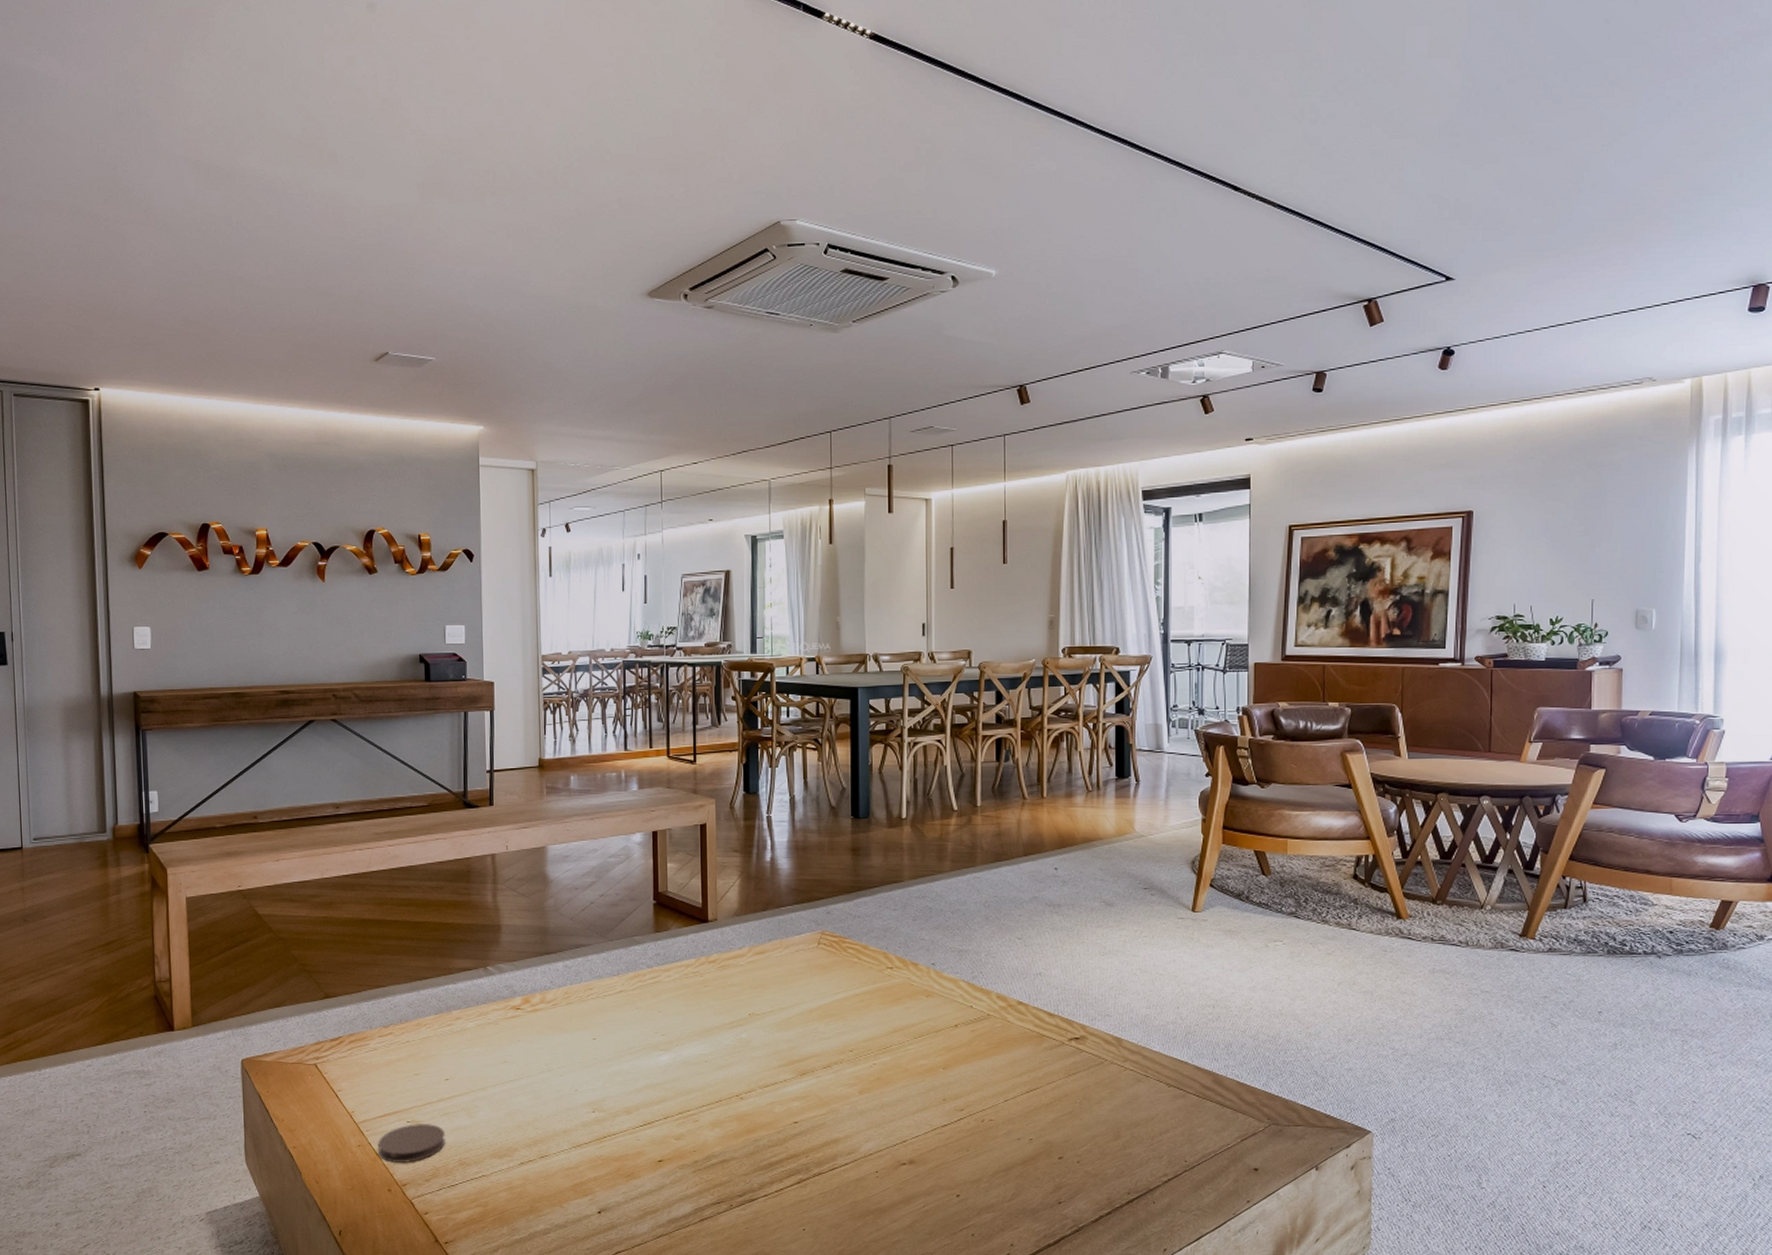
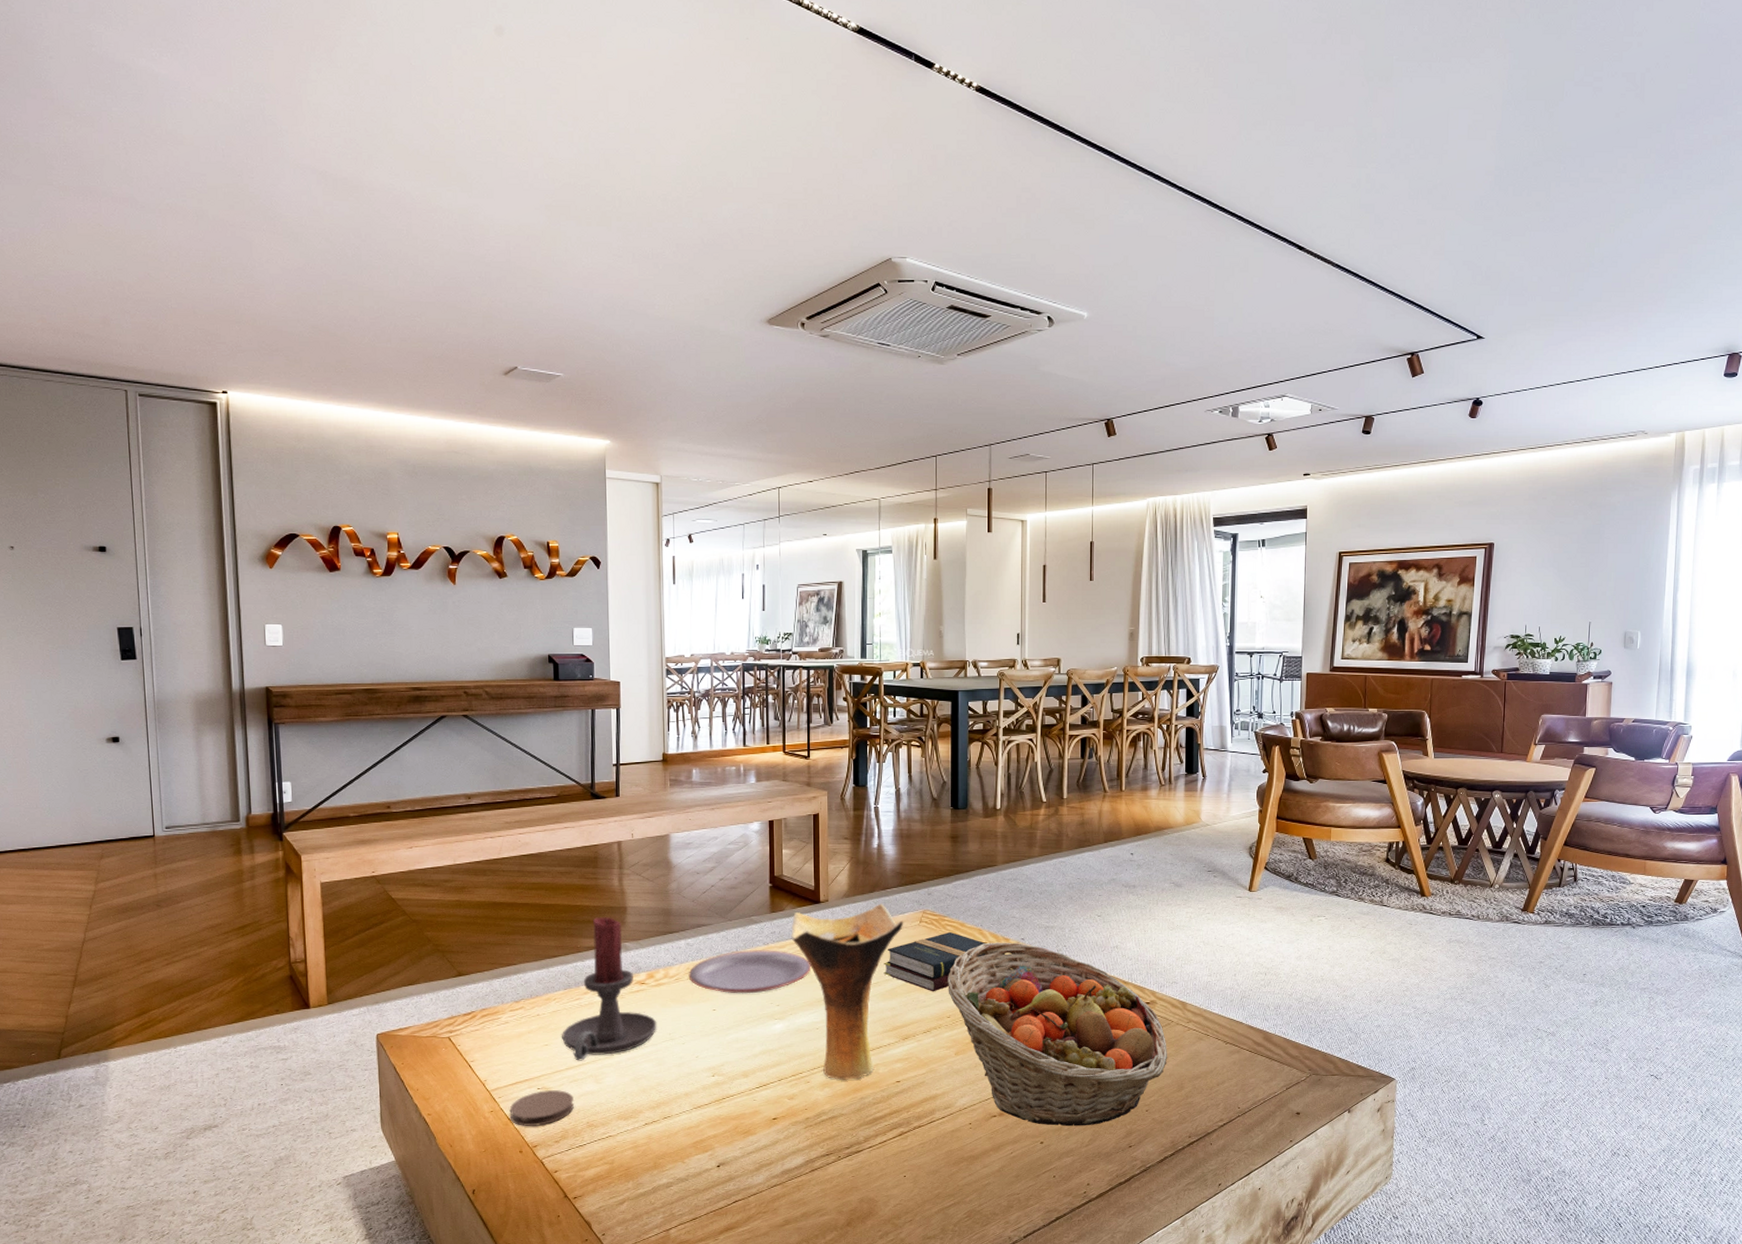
candle holder: none [433,935,533,1093] -> present [562,916,657,1061]
plate: none [566,972,699,1022] -> present [688,949,812,994]
vase: none [677,923,801,1121] -> present [791,903,904,1081]
hardback book: none [778,955,905,1023] -> present [883,931,998,992]
fruit basket: none [850,967,1102,1178] -> present [948,942,1168,1127]

